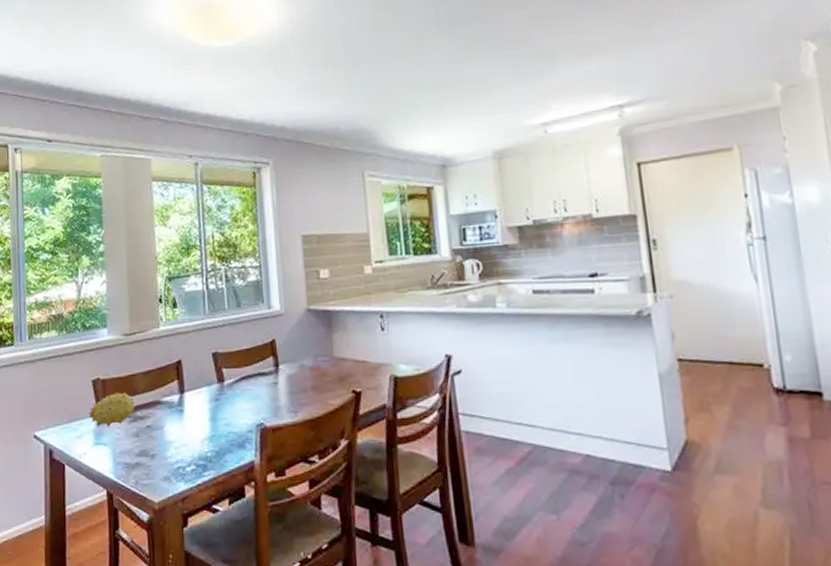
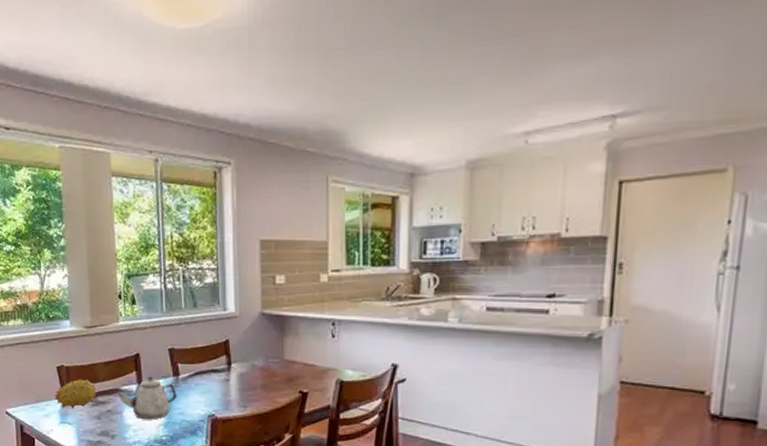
teapot: none [157,384,223,434] -> present [117,376,177,420]

